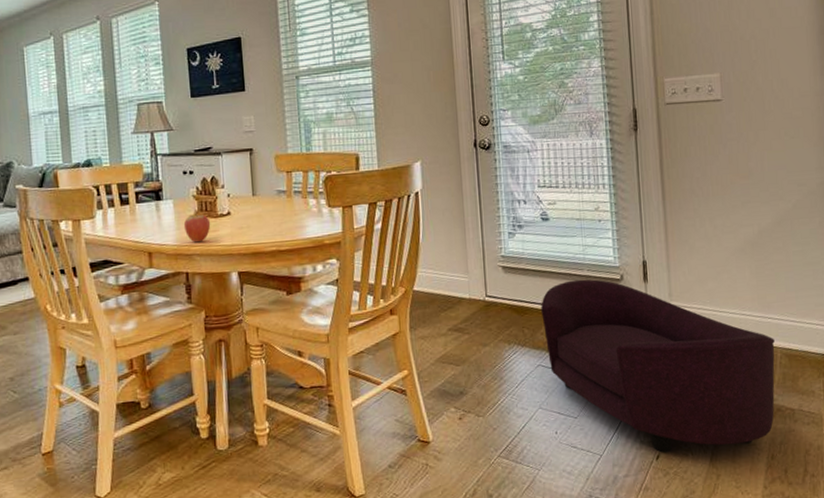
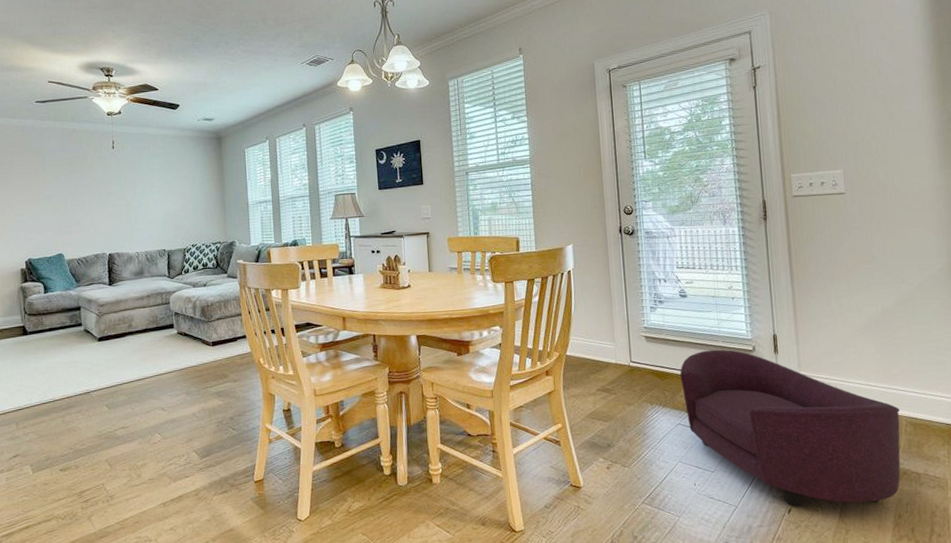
fruit: present [183,209,211,243] -> none [371,282,394,310]

